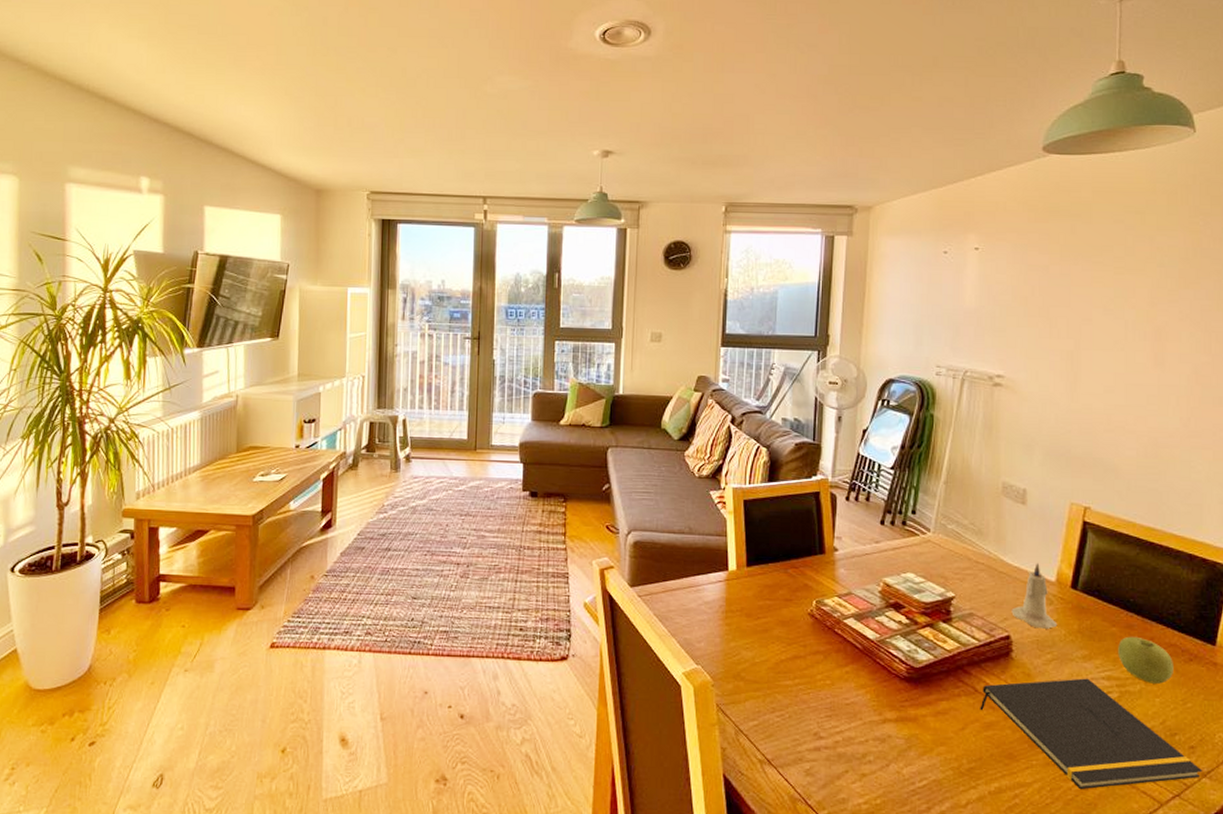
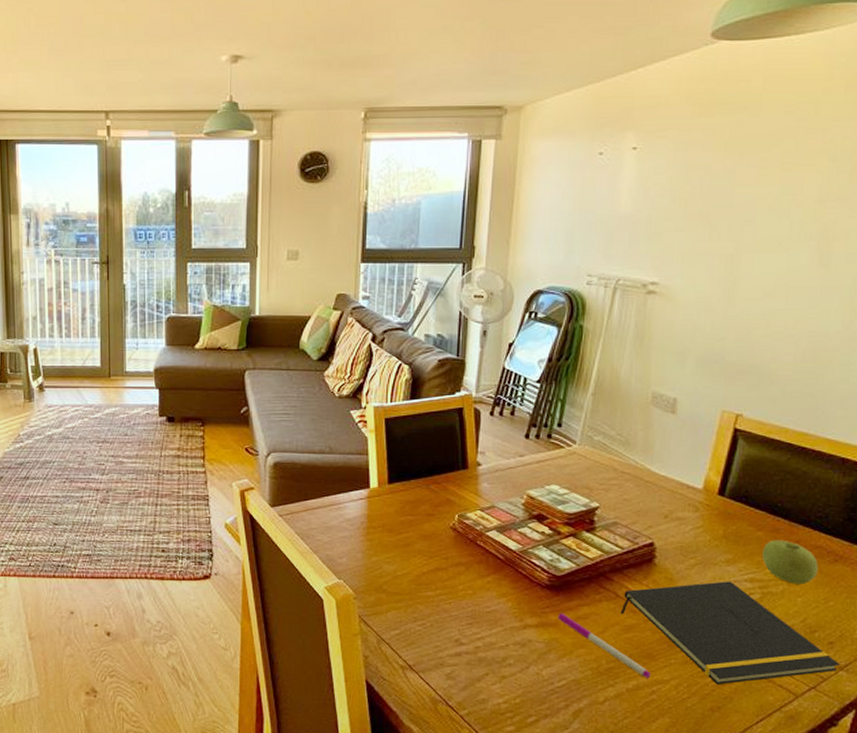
pen: none [917,707,1013,781] -> present [558,613,651,679]
candle: present [1011,563,1058,629] -> none [656,472,703,535]

